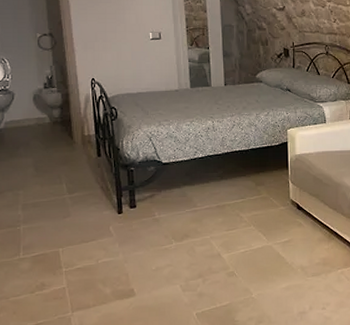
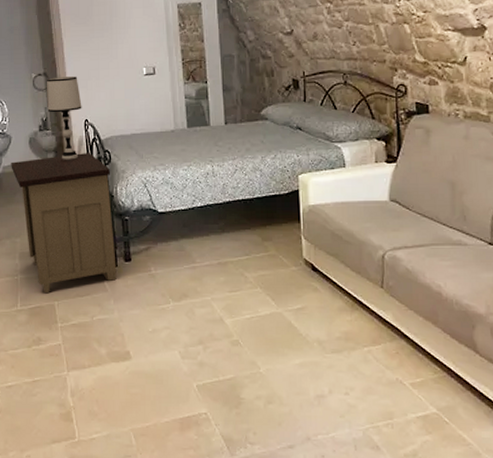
nightstand: none [14,108,122,242] -> present [11,152,117,294]
table lamp: none [53,38,89,116] -> present [47,76,82,160]

